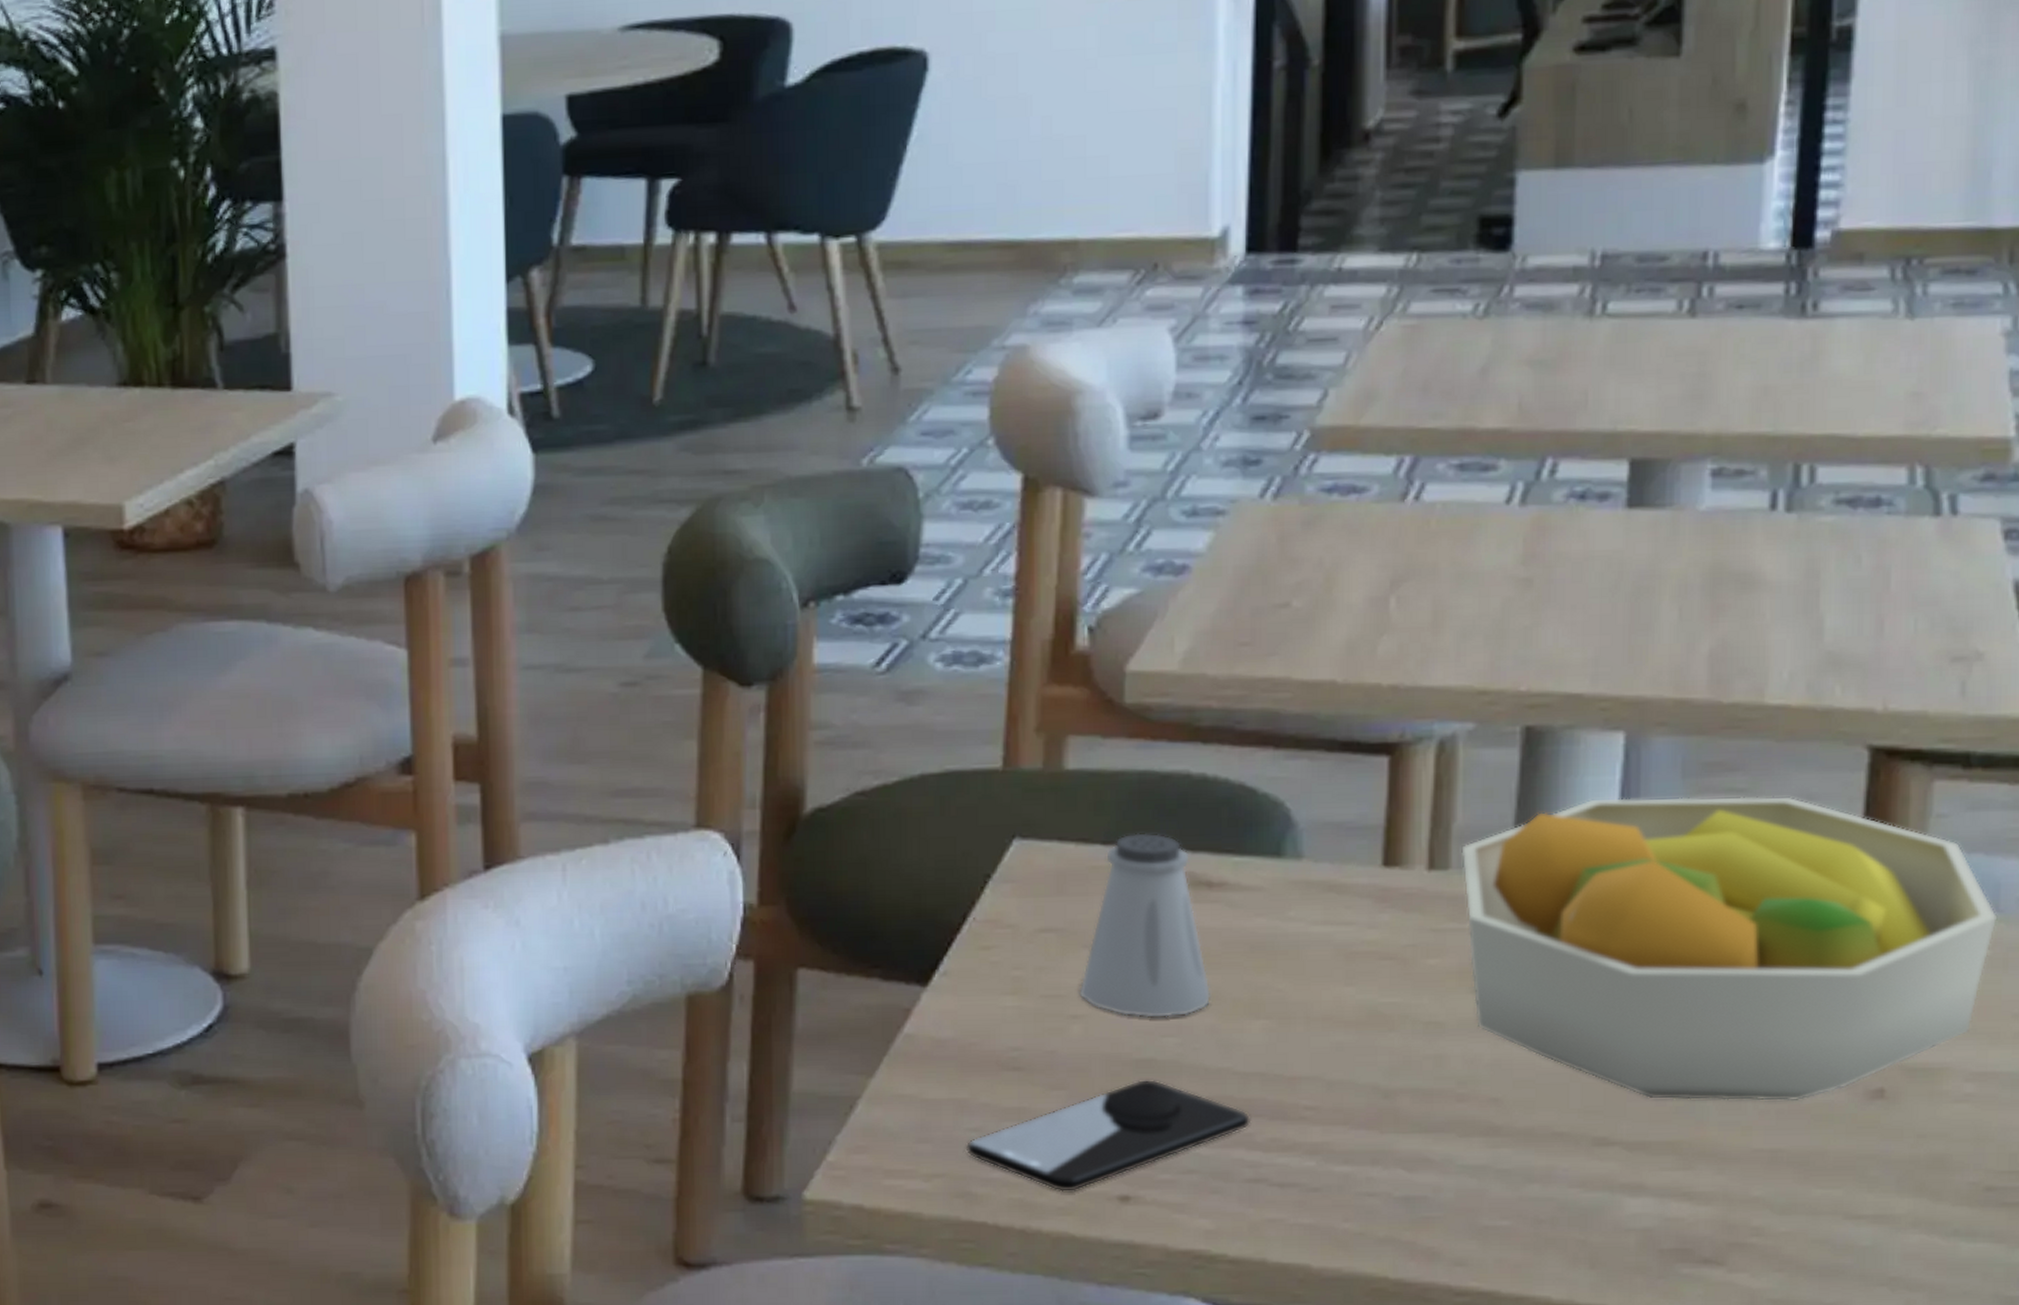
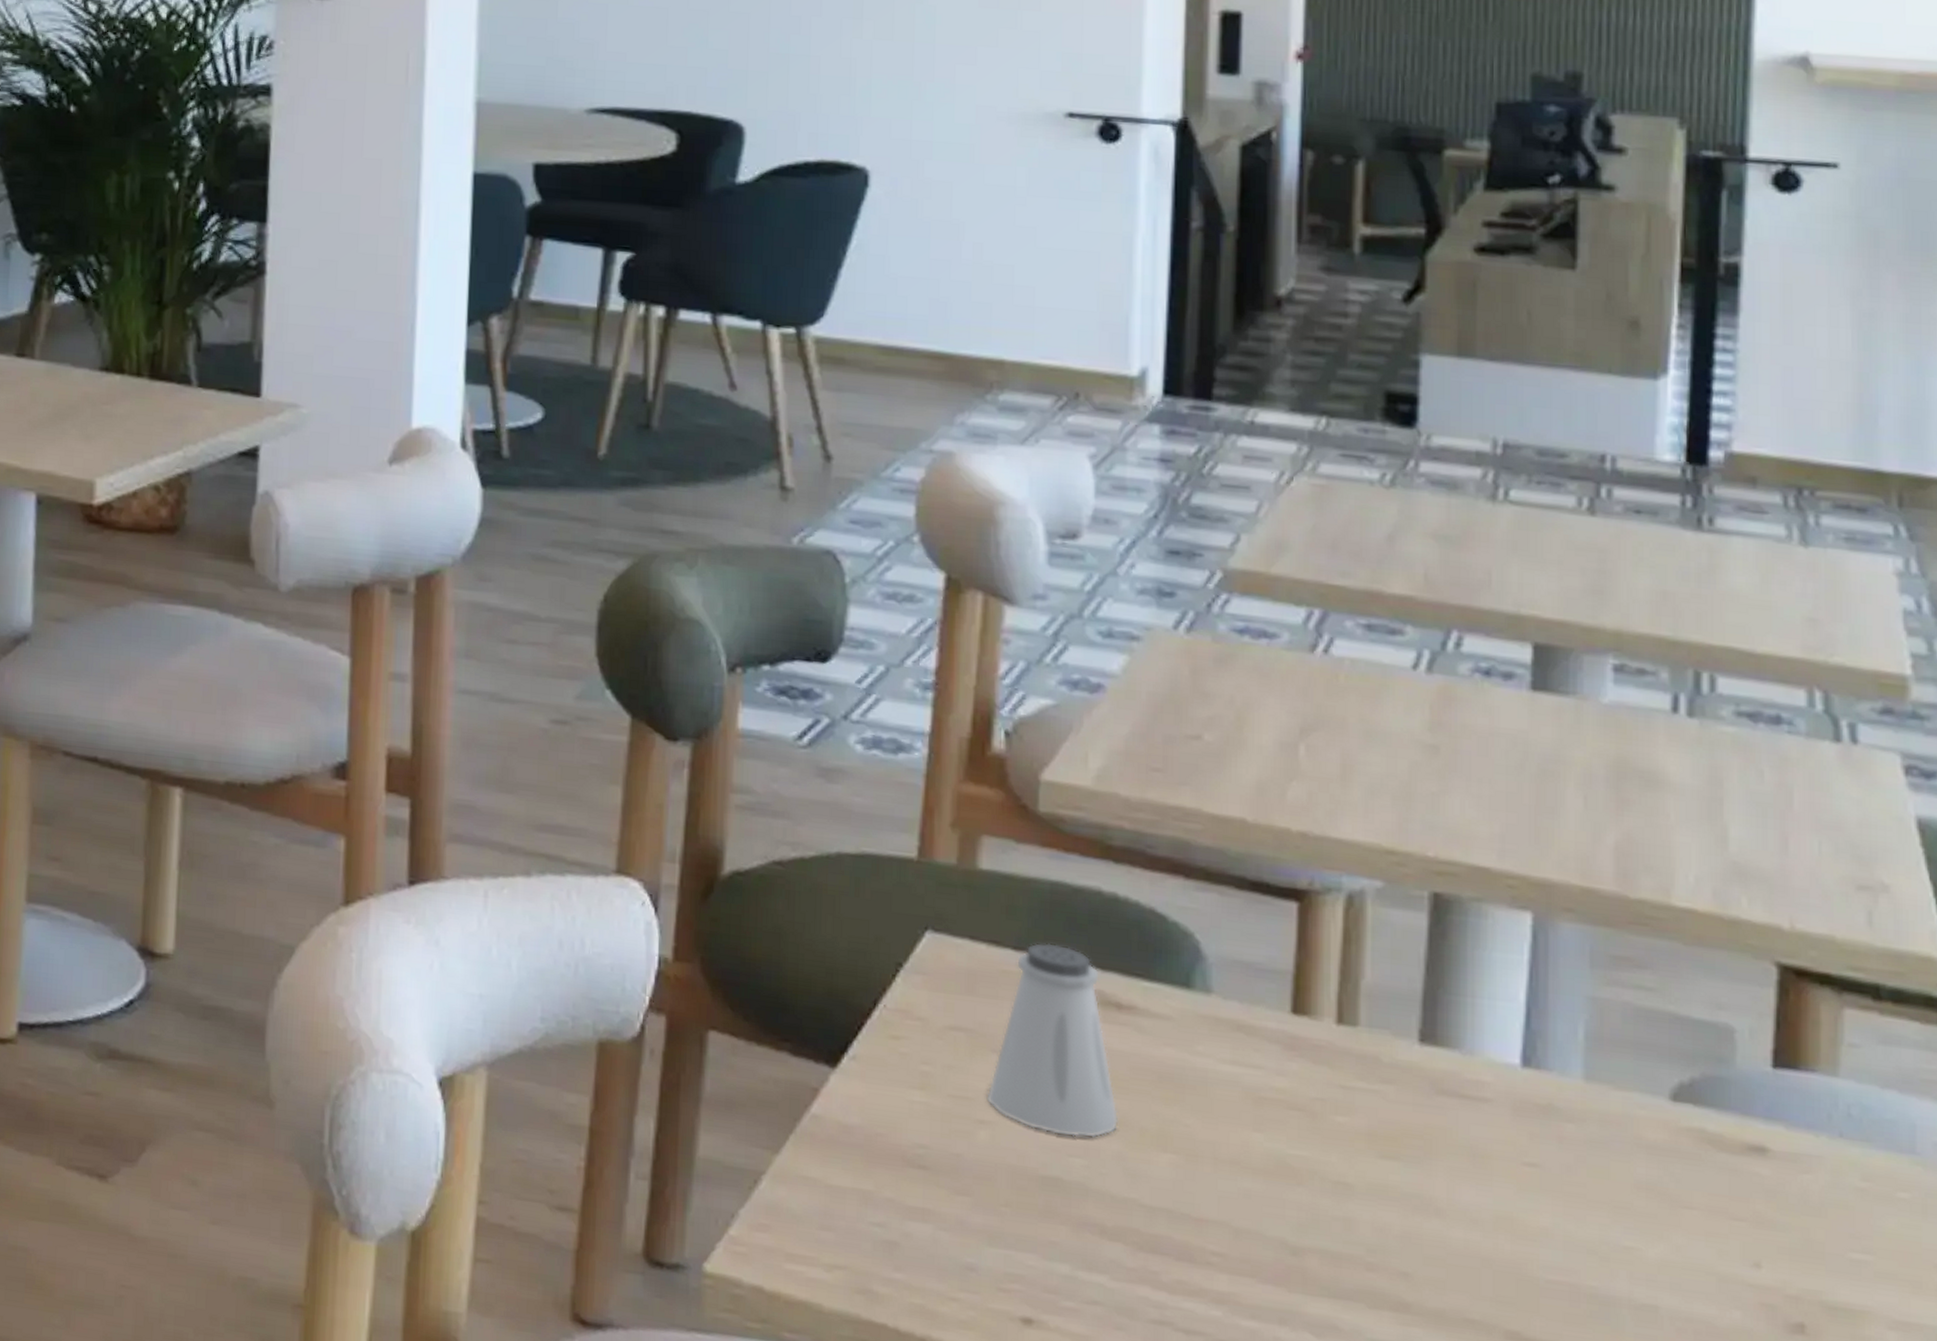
smartphone: present [965,1079,1251,1193] -> none [868,1197,1157,1306]
fruit bowl: present [1461,795,1998,1102] -> none [1370,975,1915,1324]

